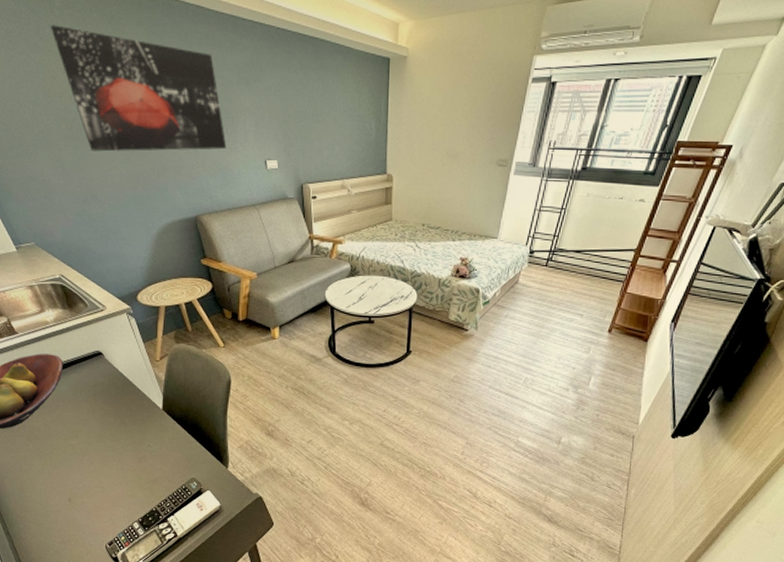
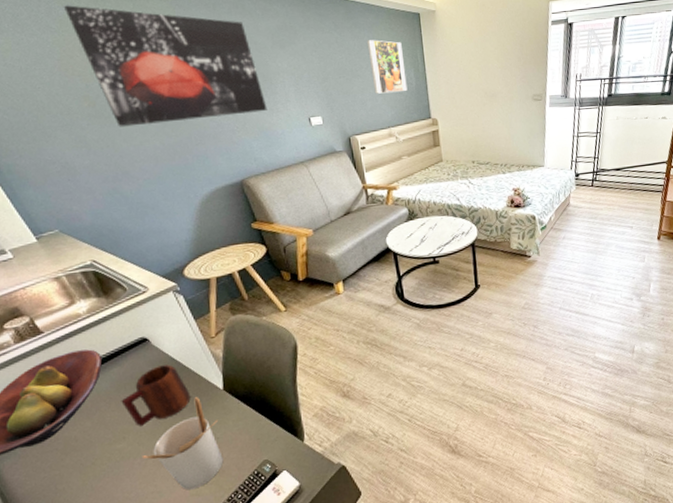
mug: none [76,378,134,429] -> present [121,364,191,426]
utensil holder: none [90,412,157,491] -> present [141,397,224,490]
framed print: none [331,84,367,143] -> present [367,40,408,94]

